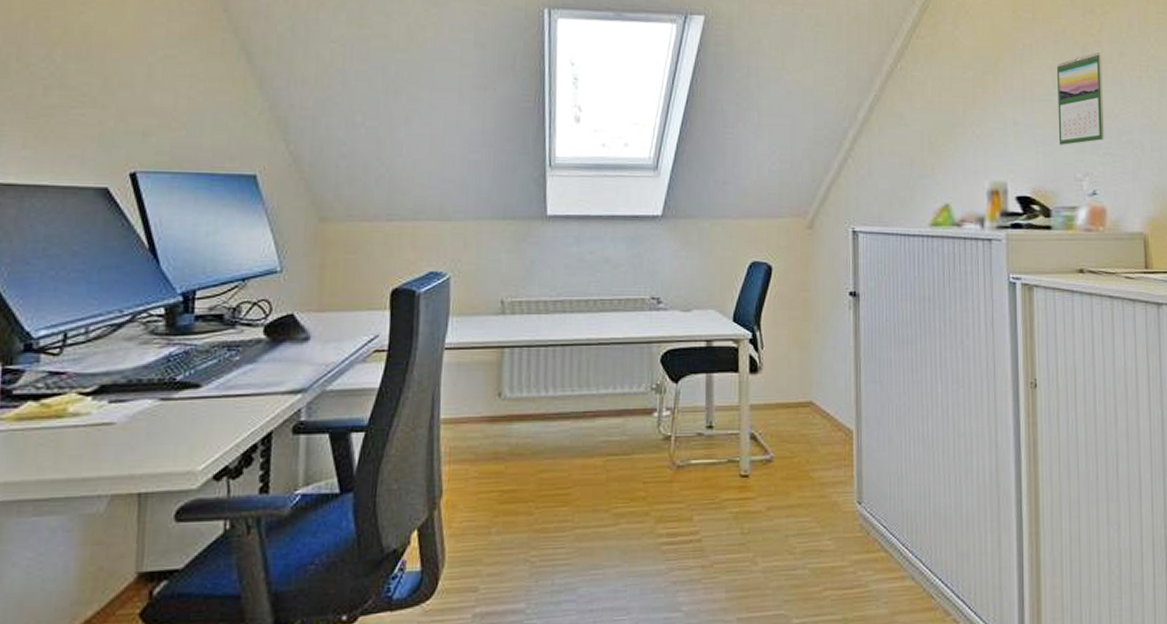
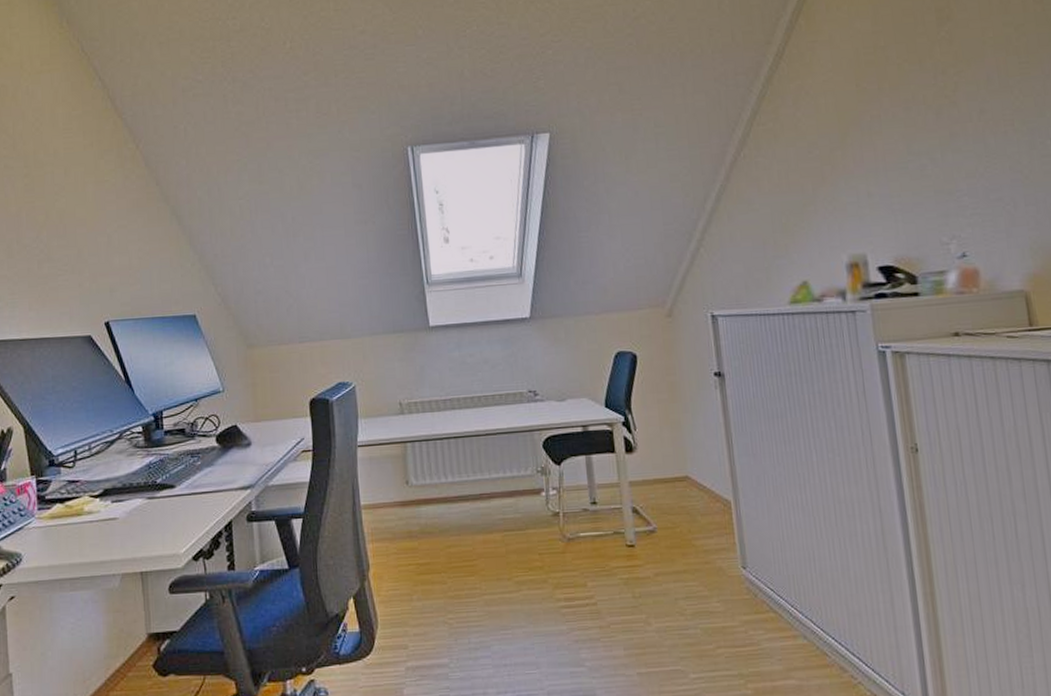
calendar: present [1056,51,1105,145] -> none [909,112,971,211]

